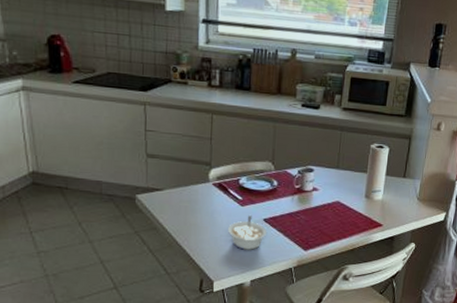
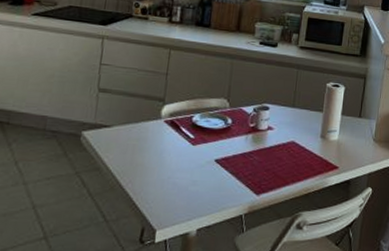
legume: present [228,215,268,250] -> none [176,155,219,194]

